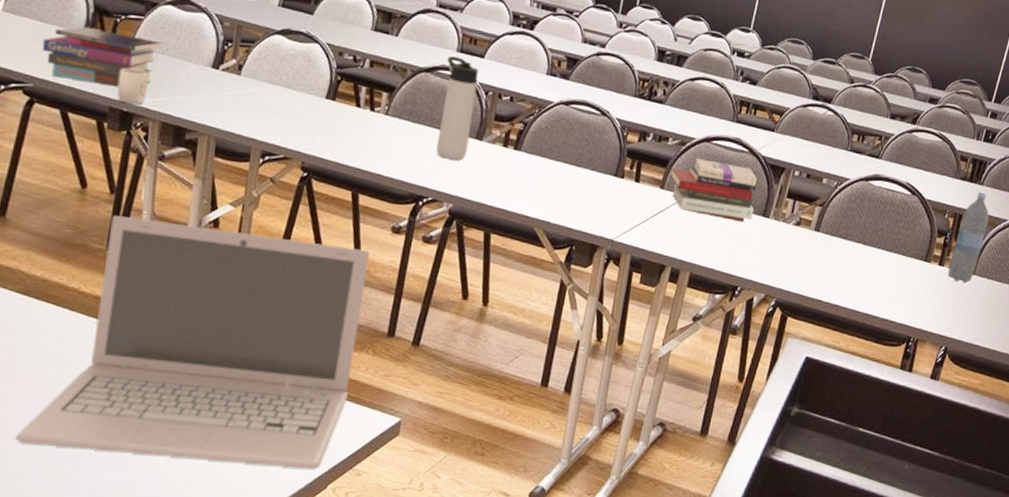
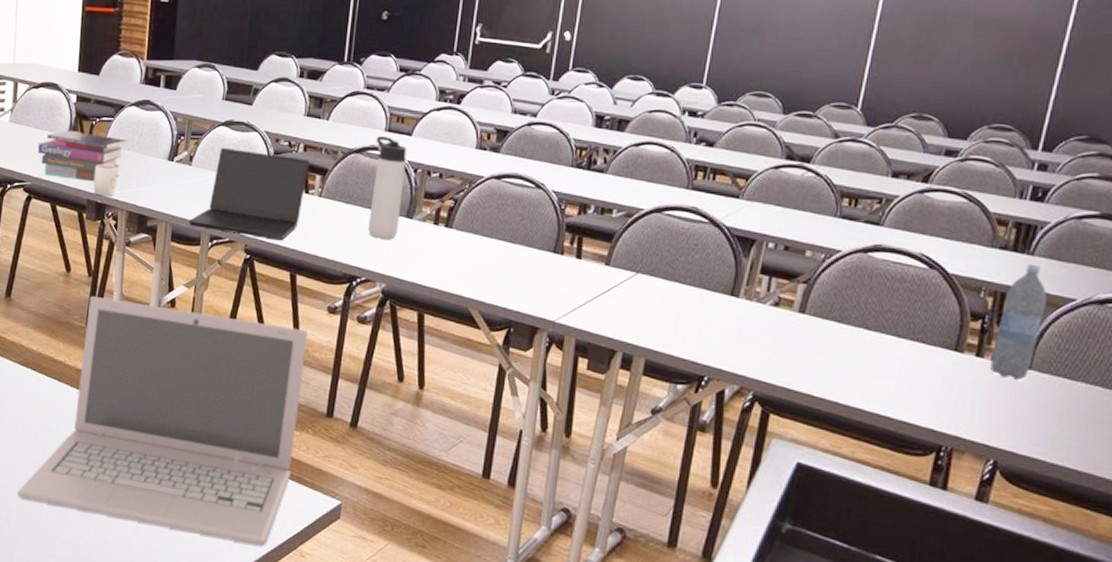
laptop: none [236,57,376,159] -> present [189,147,310,241]
books: present [670,158,757,223] -> none [617,231,722,303]

